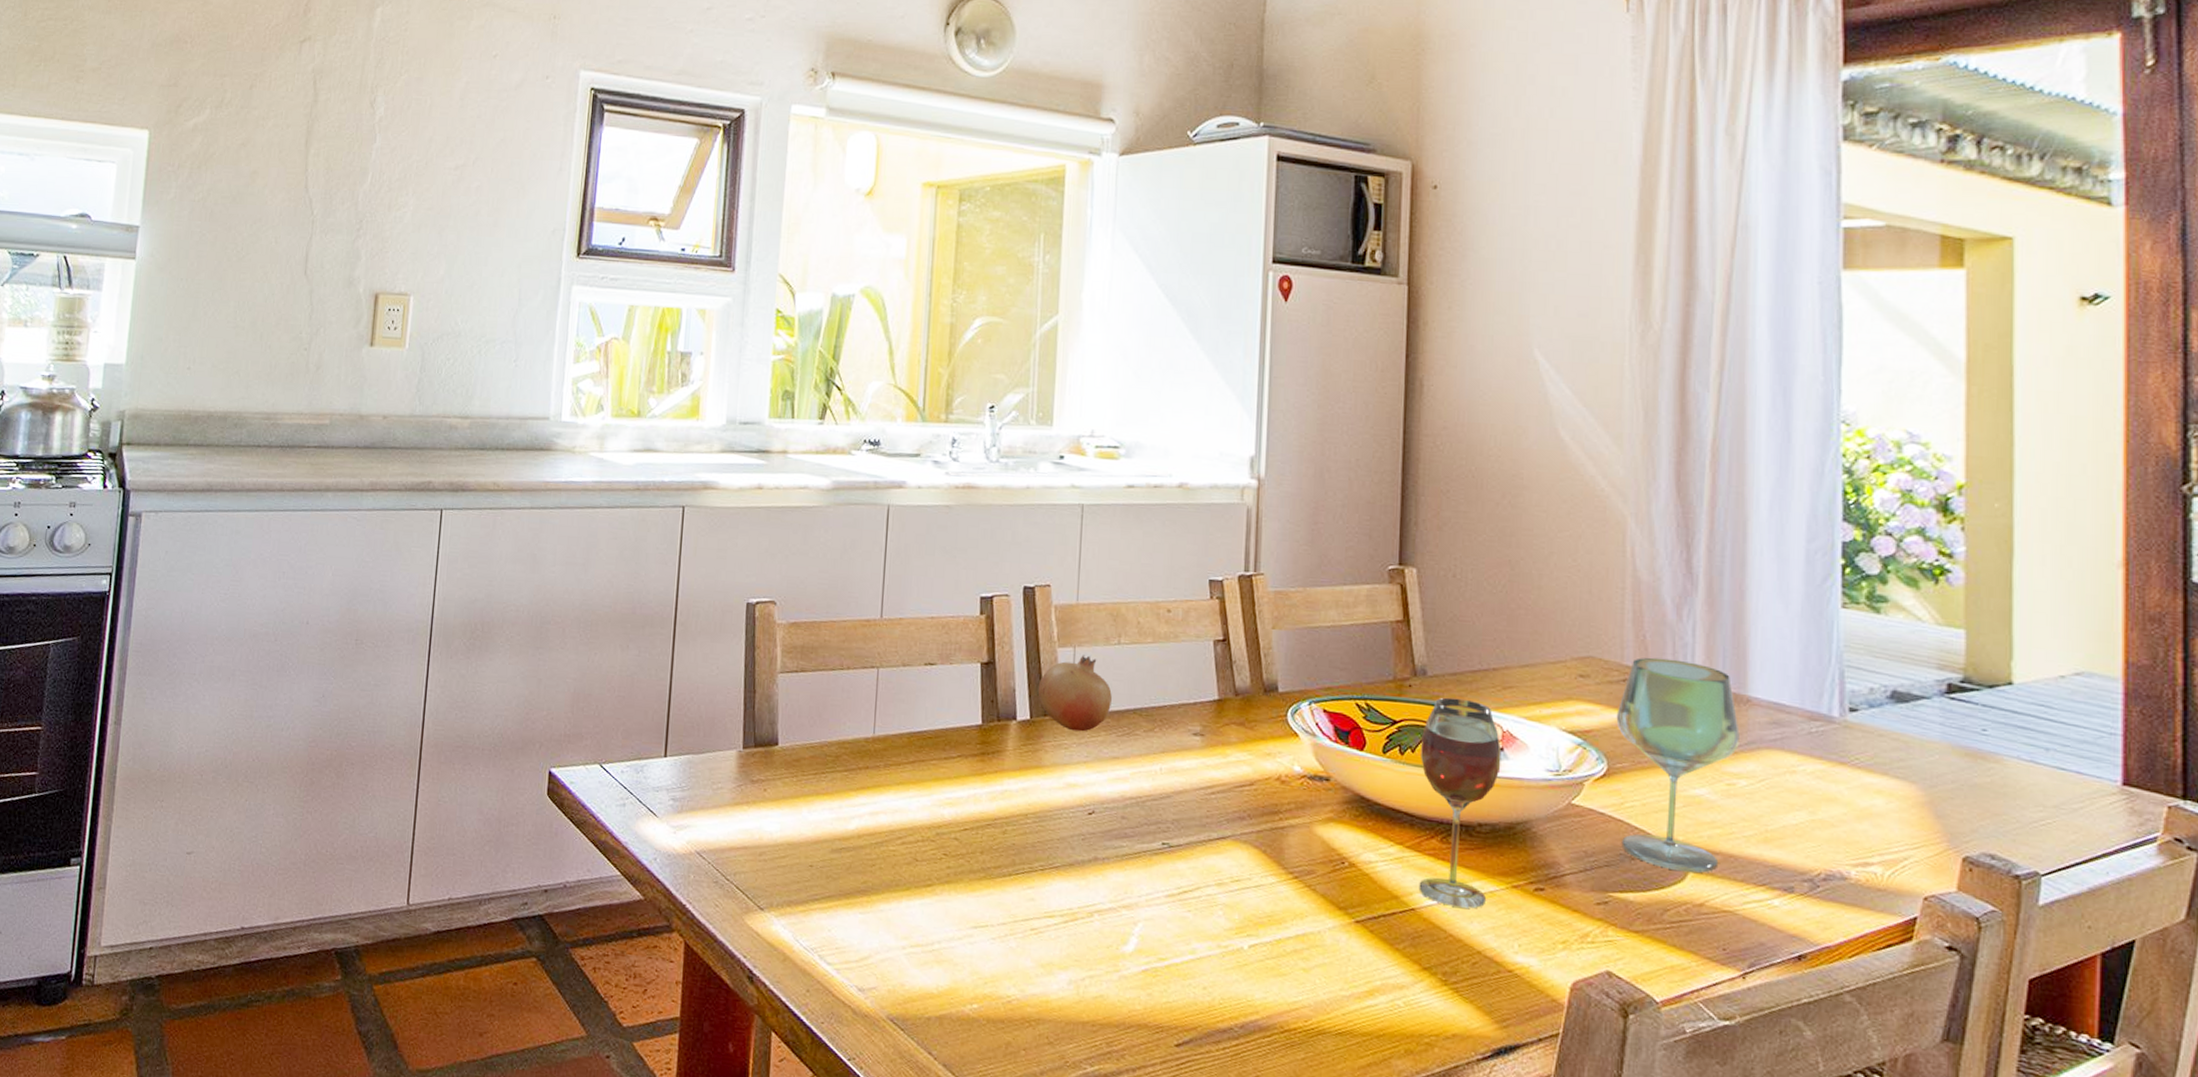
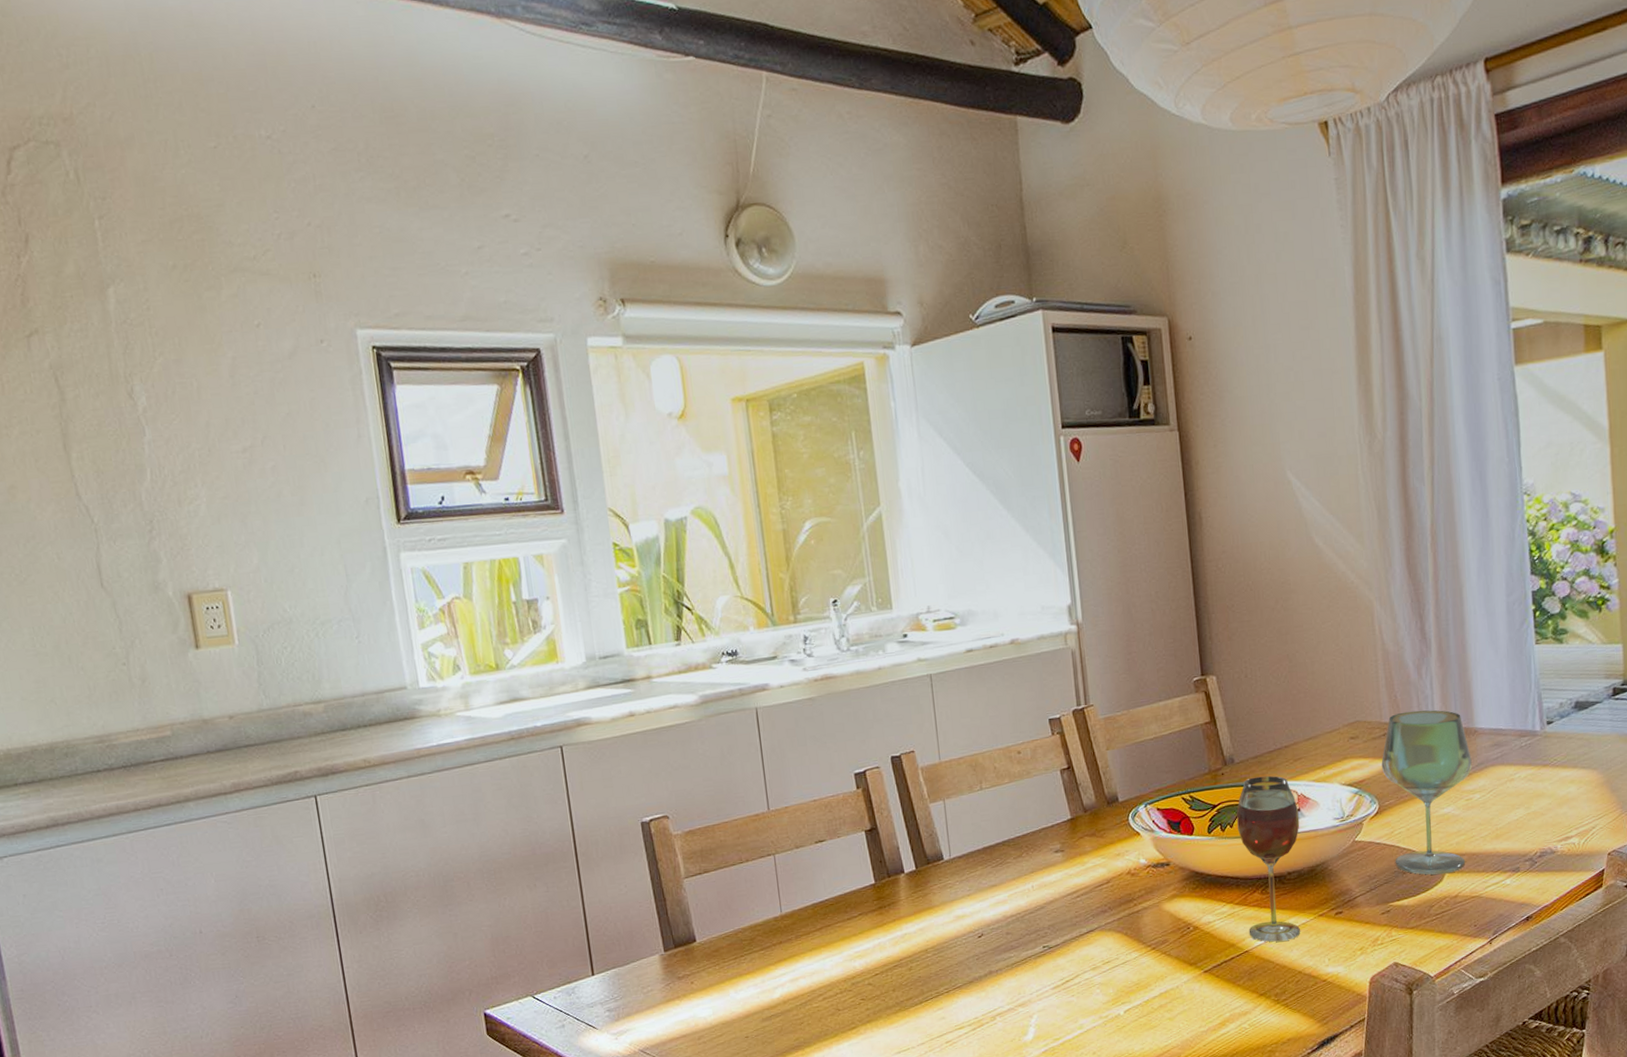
fruit: present [1037,655,1112,732] -> none [918,804,983,872]

